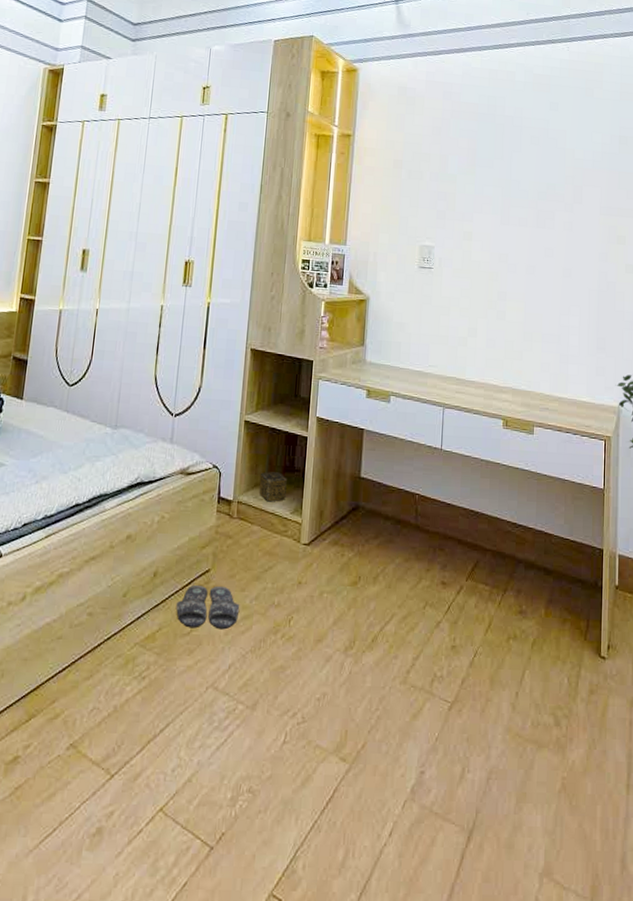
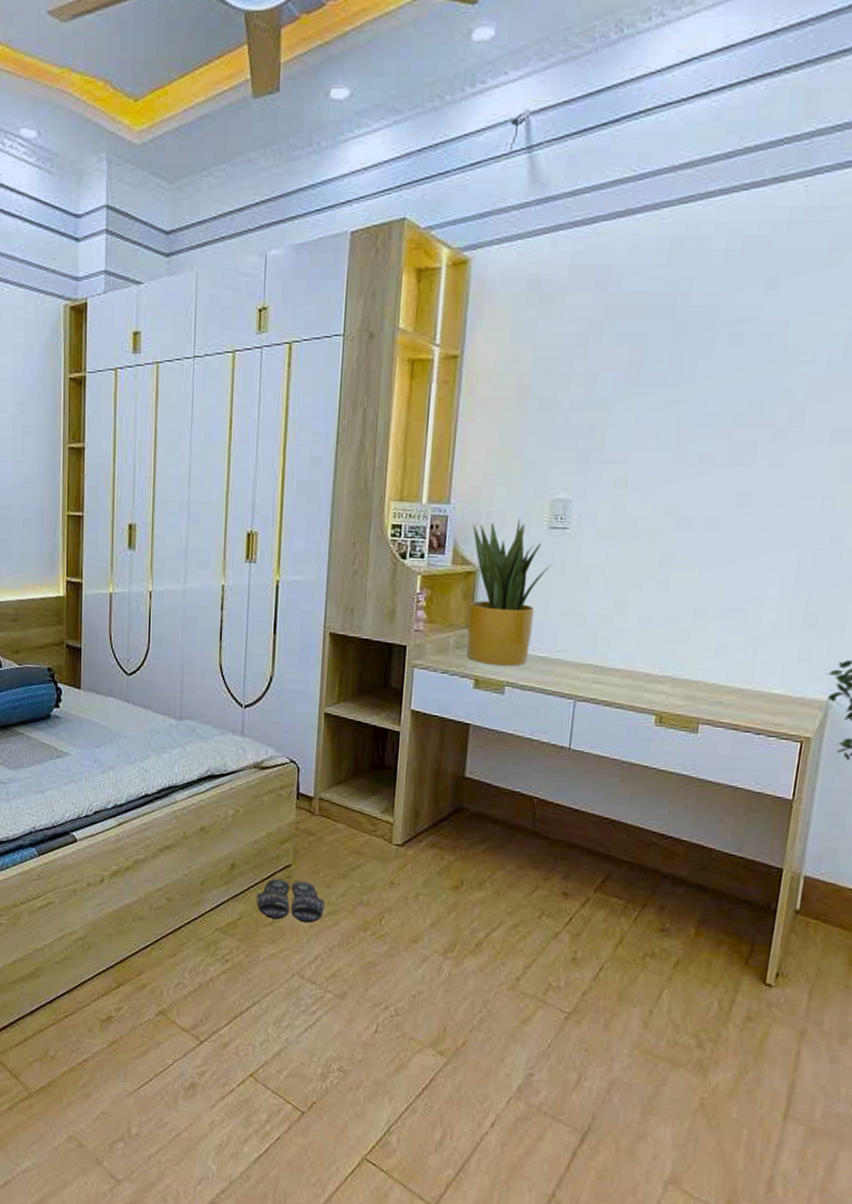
decorative box: present [259,472,287,502] -> none [343,768,376,800]
planter: none [360,259,422,379] -> present [466,518,551,667]

